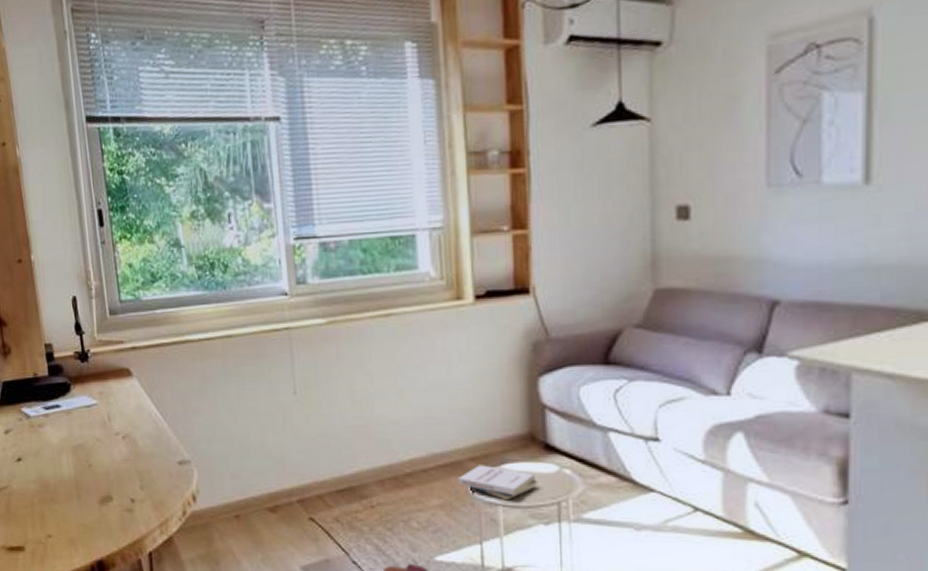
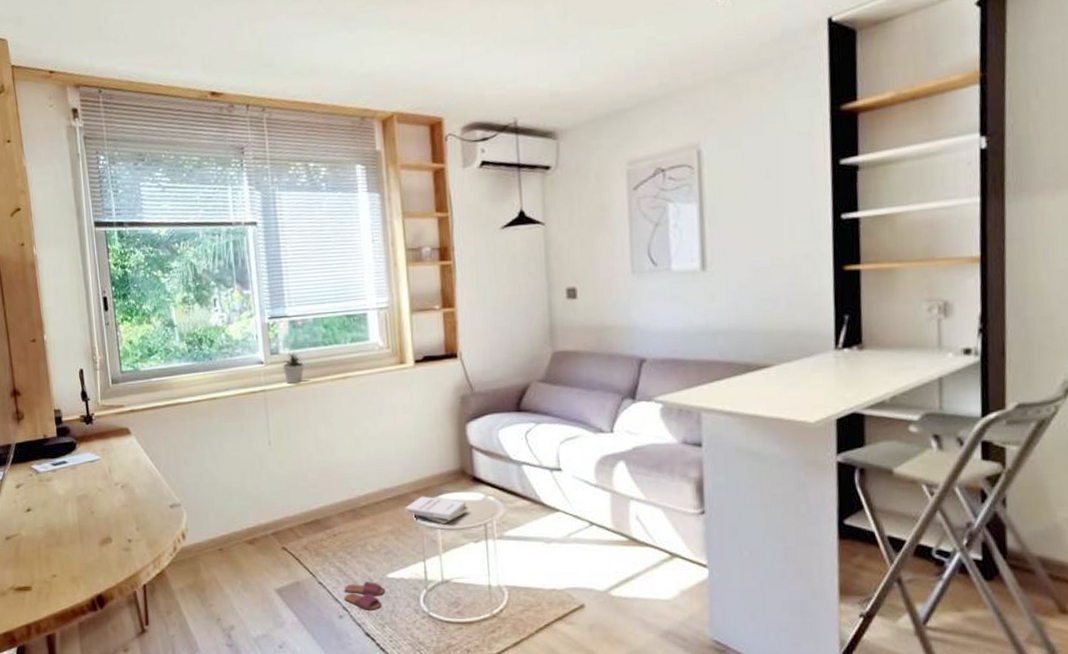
potted plant: none [312,282,337,322] -> present [283,352,304,385]

